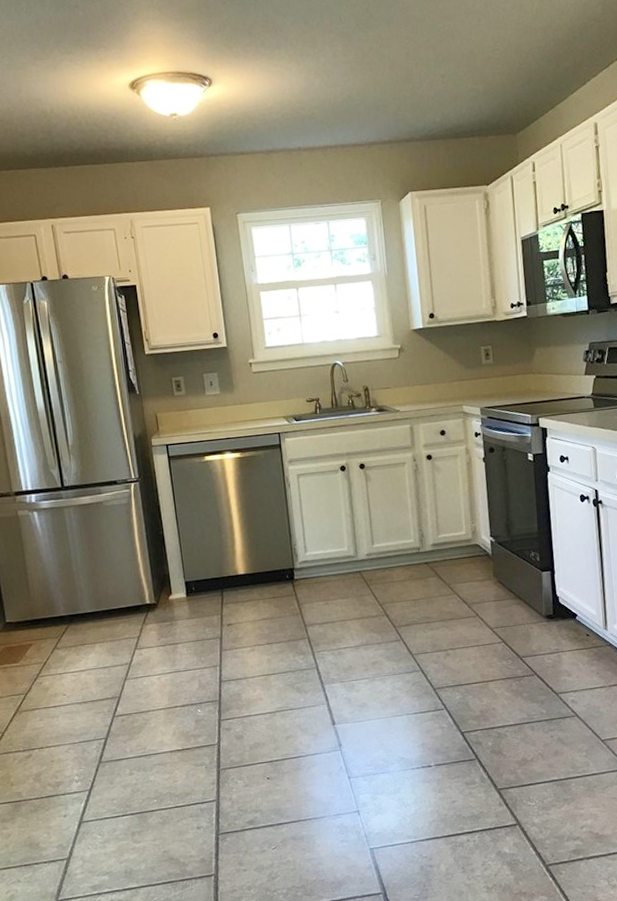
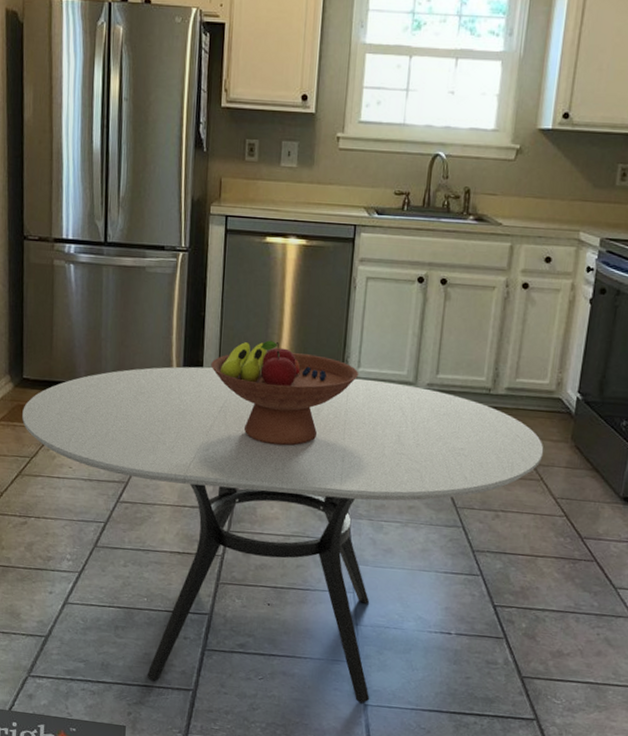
dining table: none [10,558,474,876] -> present [22,366,544,704]
fruit bowl: none [176,544,308,635] -> present [211,340,359,446]

